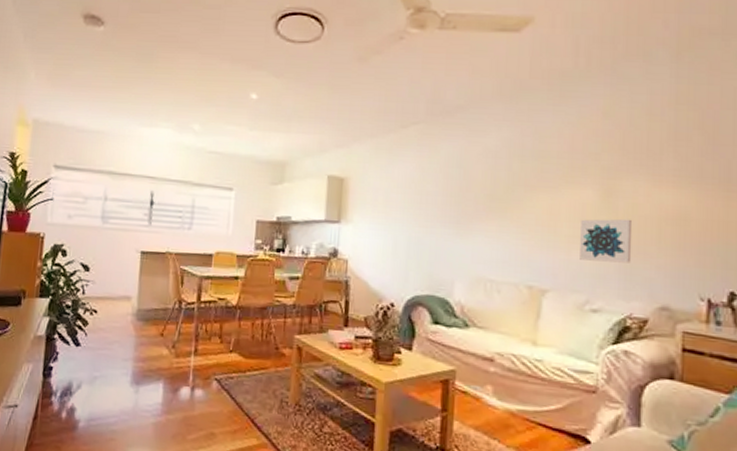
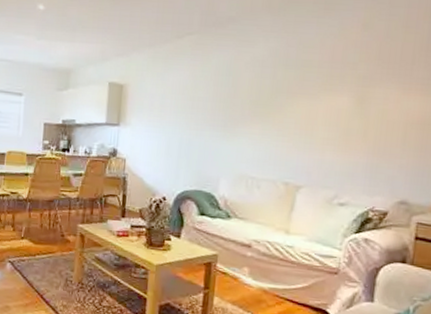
wall art: present [580,218,633,263] -> none [332,123,382,163]

